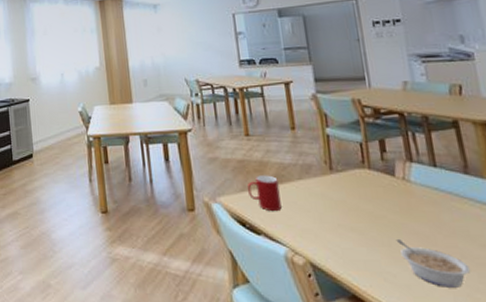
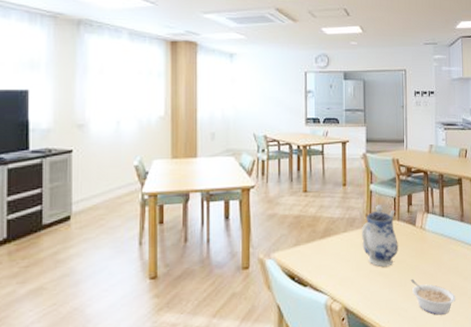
cup: present [247,175,282,212] -> none [299,229,327,264]
teapot: none [320,151,374,222] -> present [361,205,398,267]

